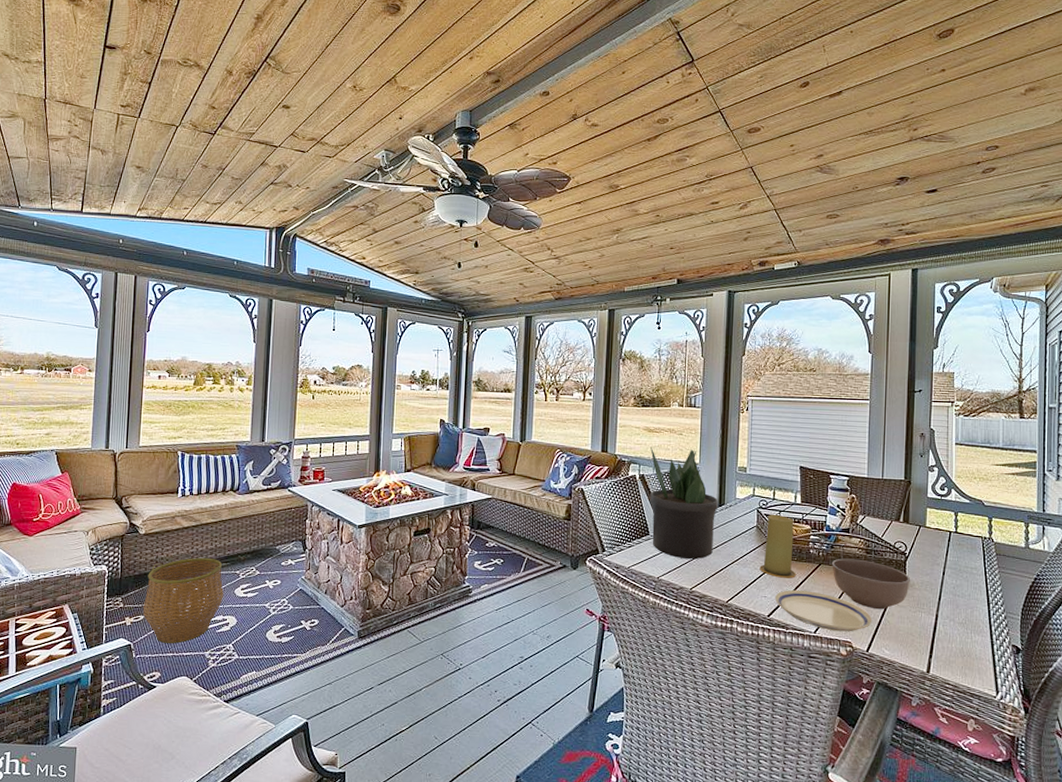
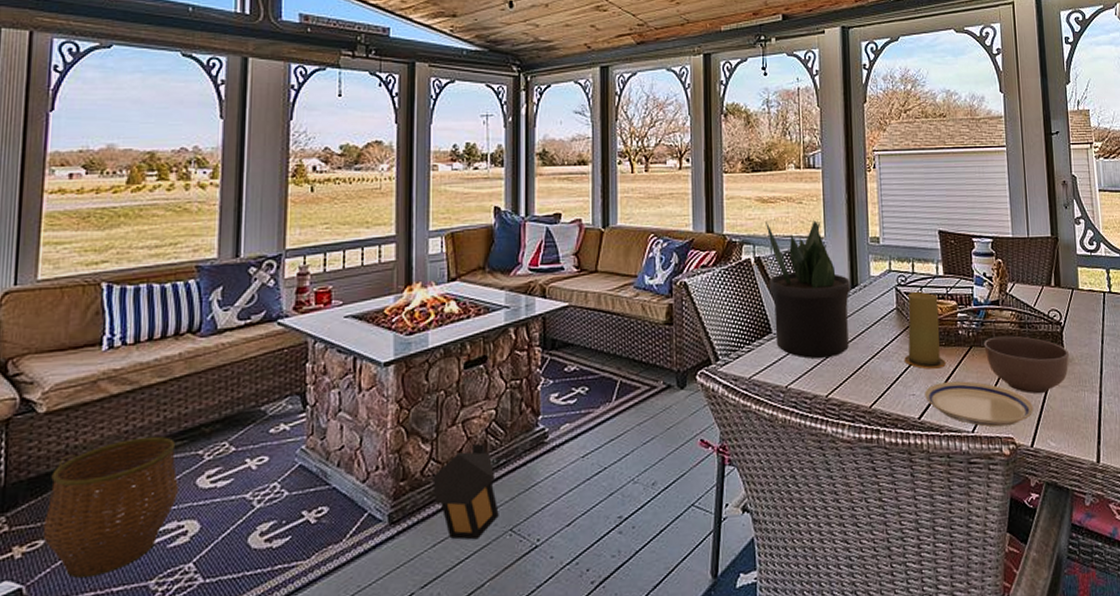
lantern: none [389,591,434,658] -> present [433,443,499,540]

